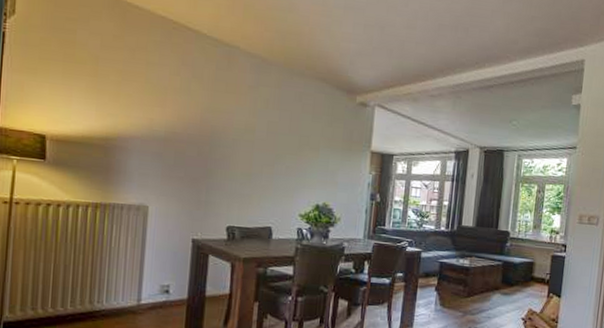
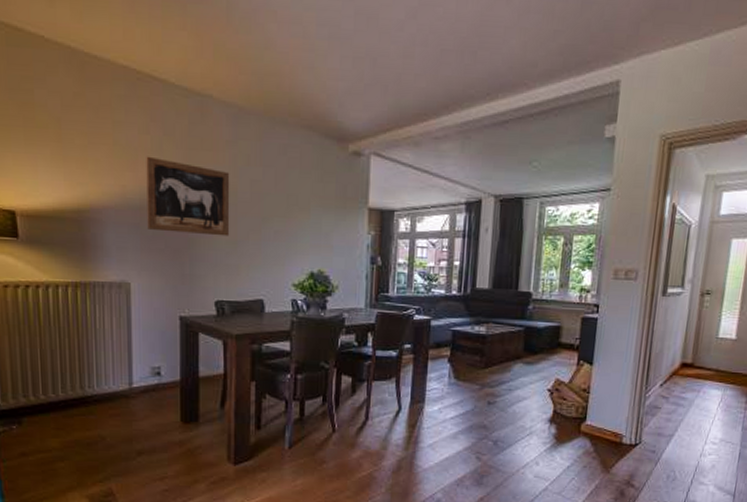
wall art: none [170,94,250,169] -> present [146,156,230,237]

